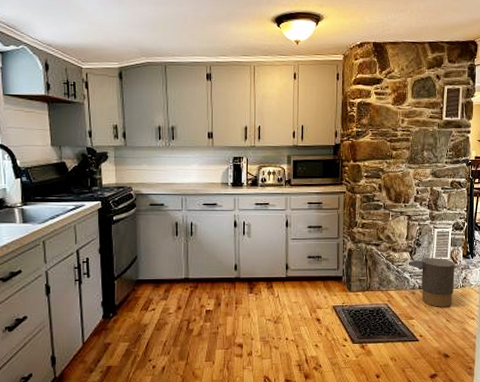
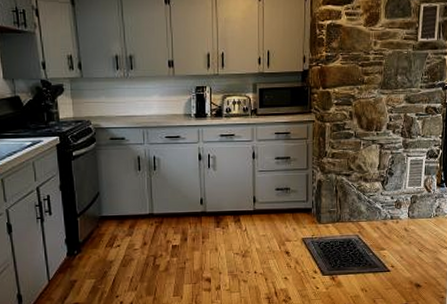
trash can: present [409,258,455,307] -> none [381,187,429,237]

